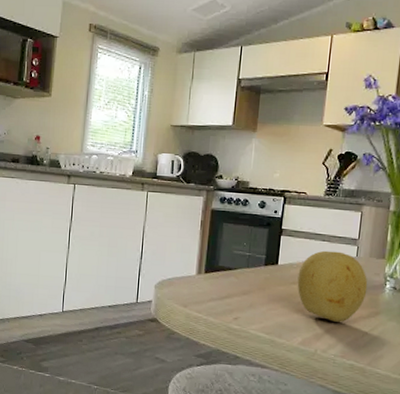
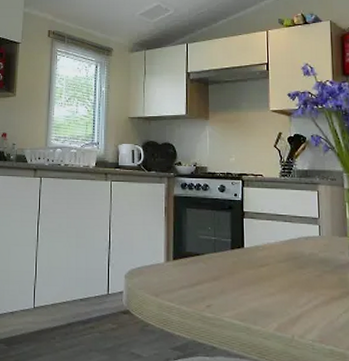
fruit: present [297,250,368,322] -> none [265,231,335,305]

